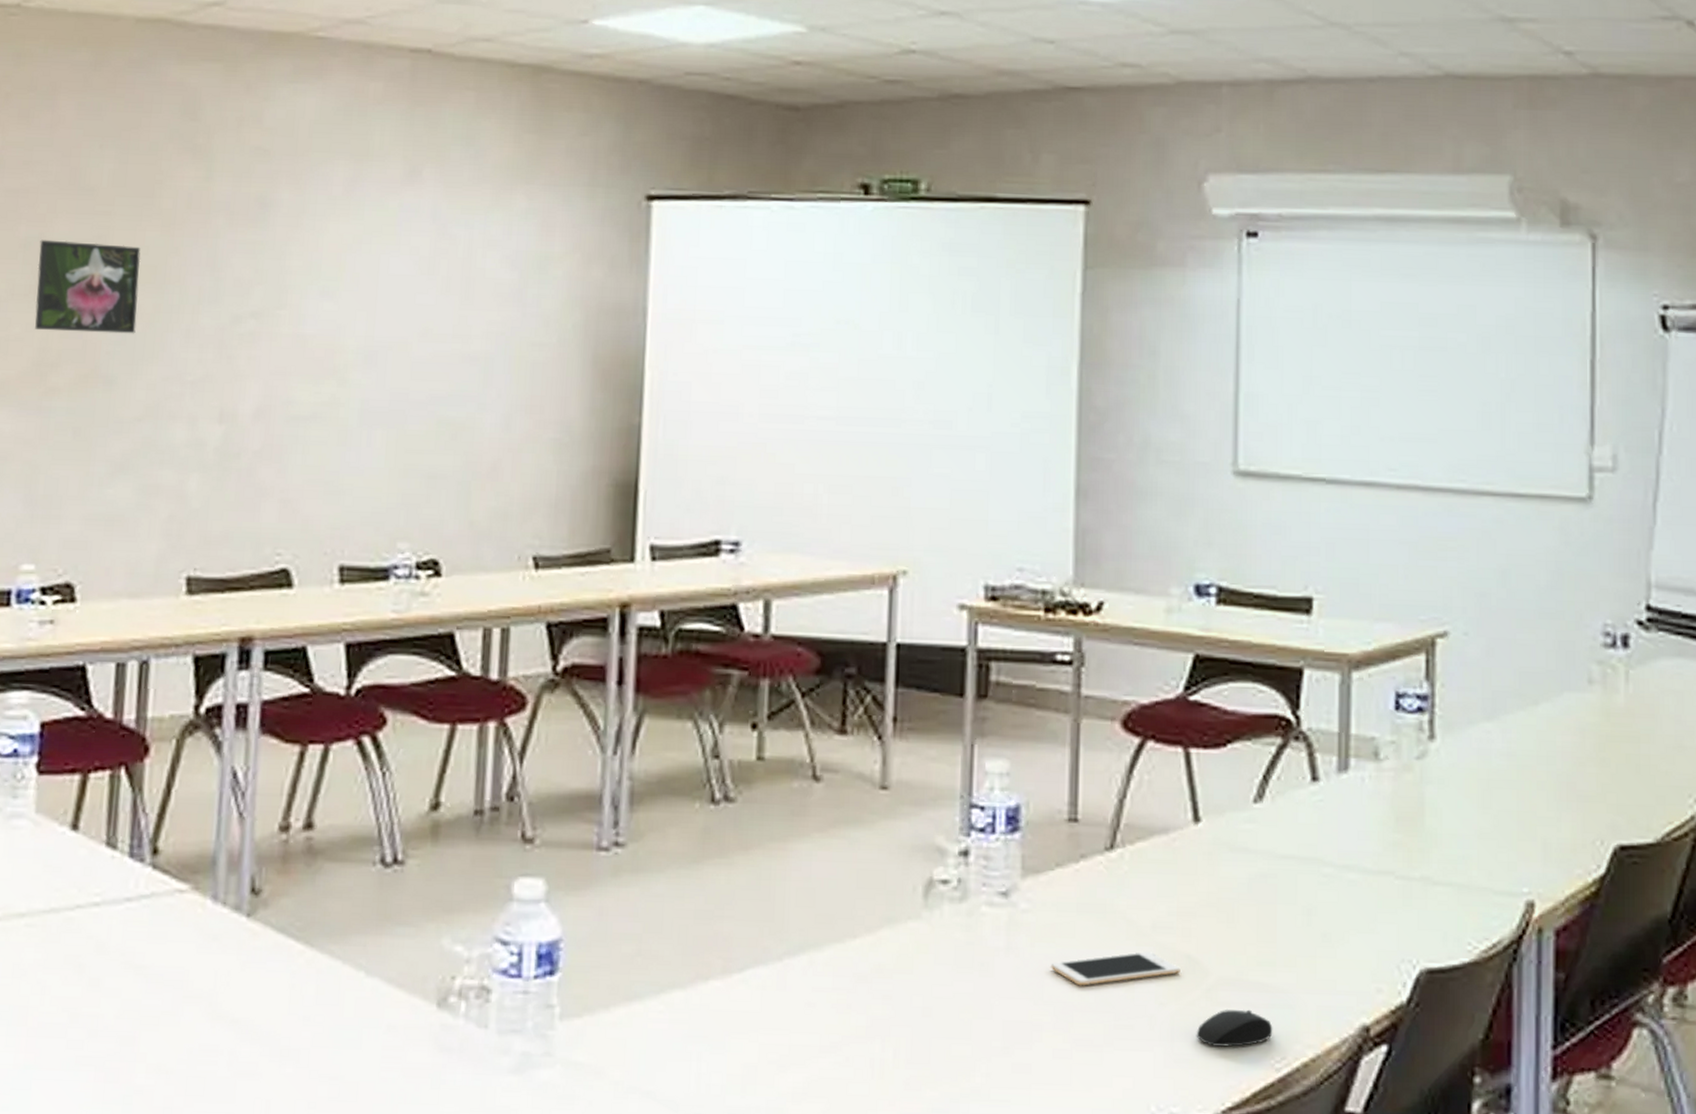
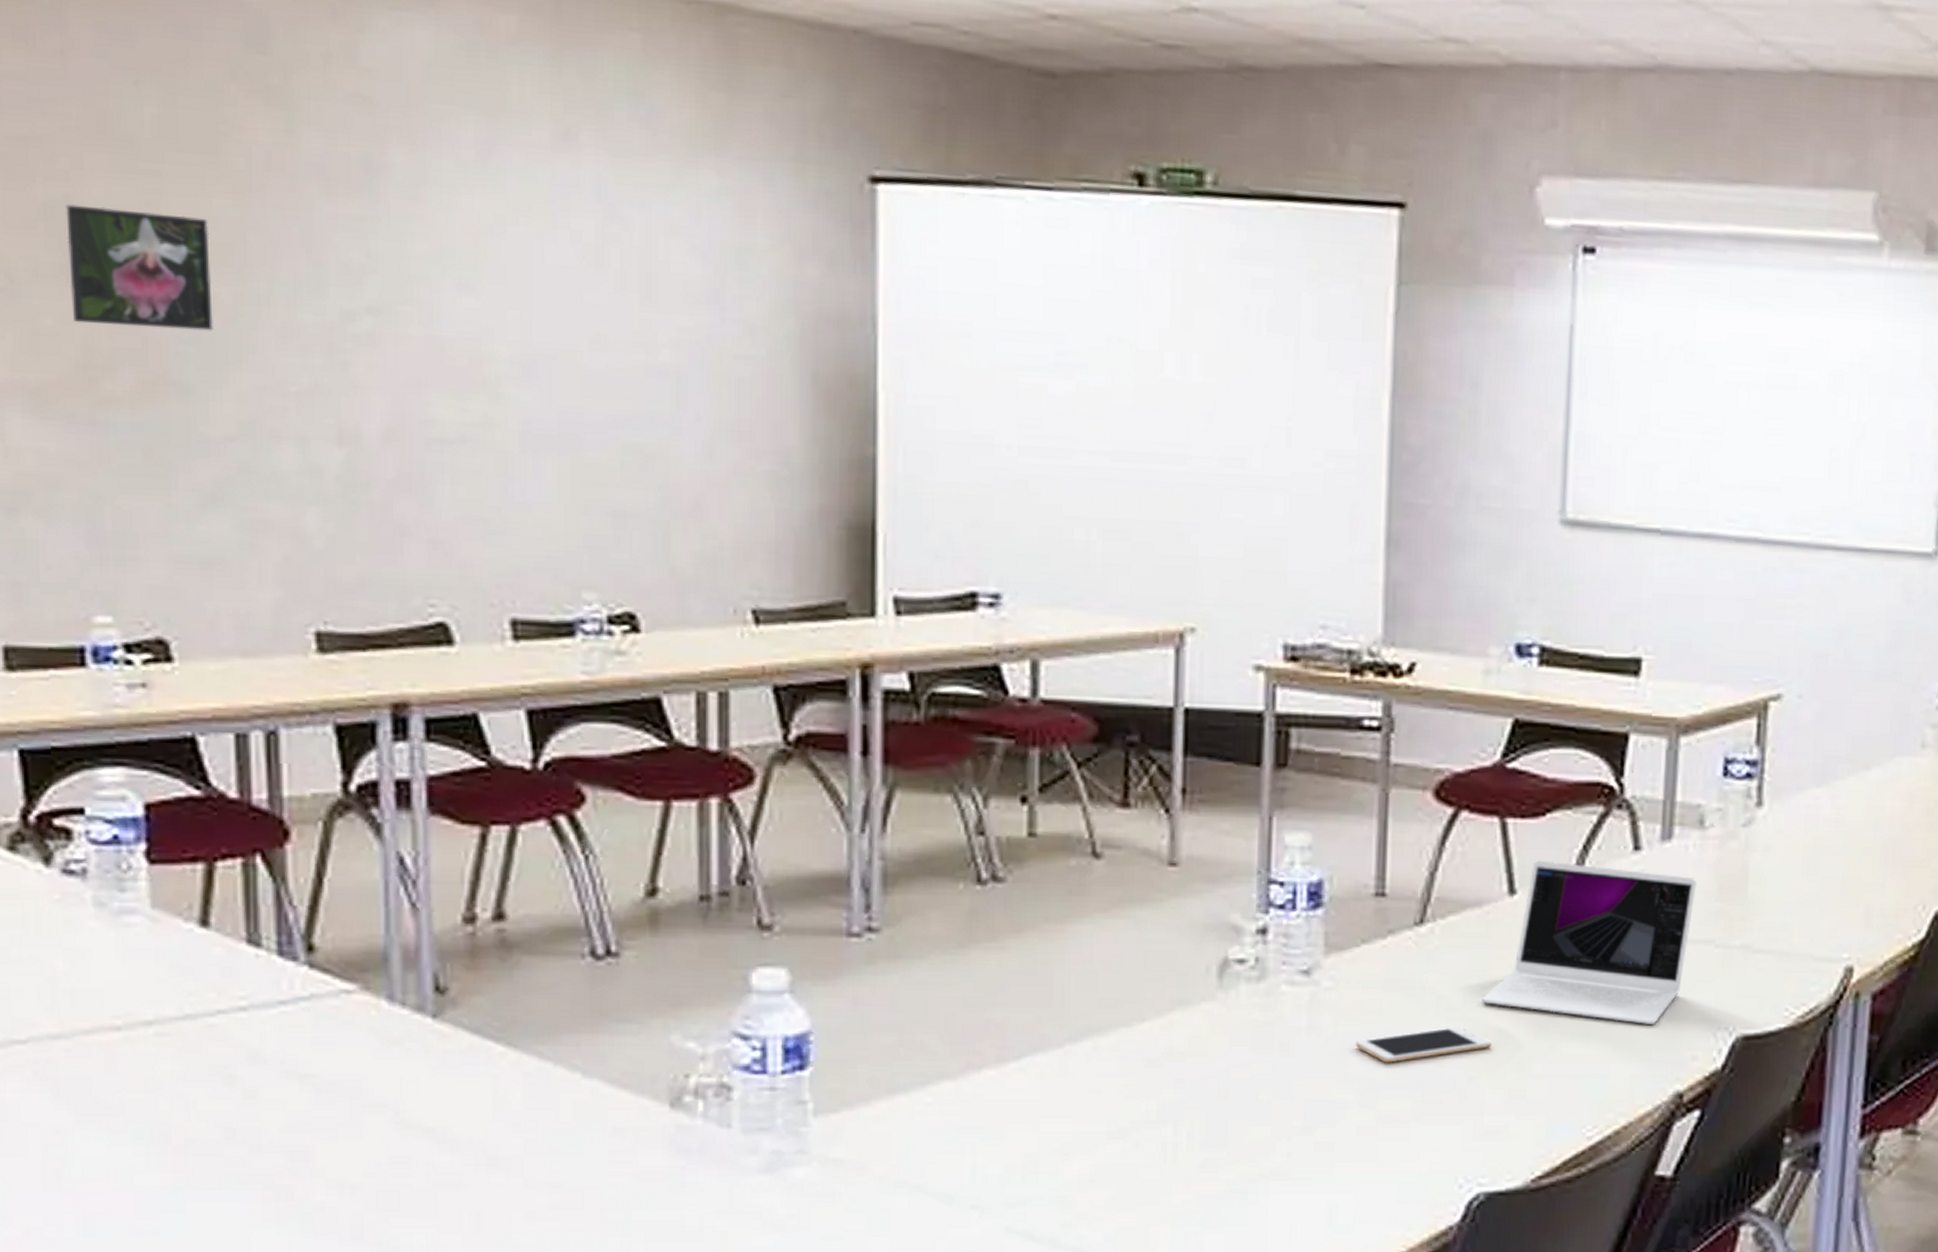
laptop: none [1170,789,1374,955] -> present [1482,860,1697,1024]
mouse: present [1196,1009,1273,1048] -> none [1506,1080,1586,1119]

